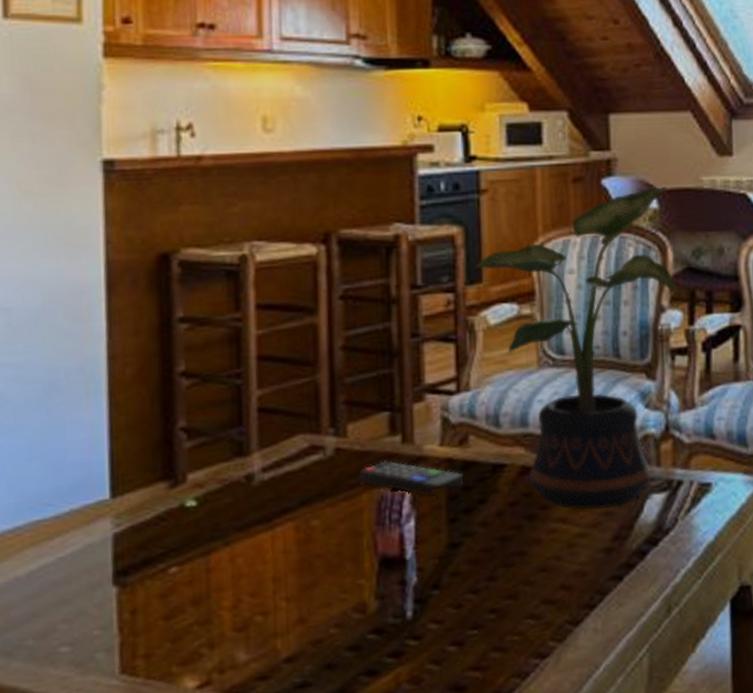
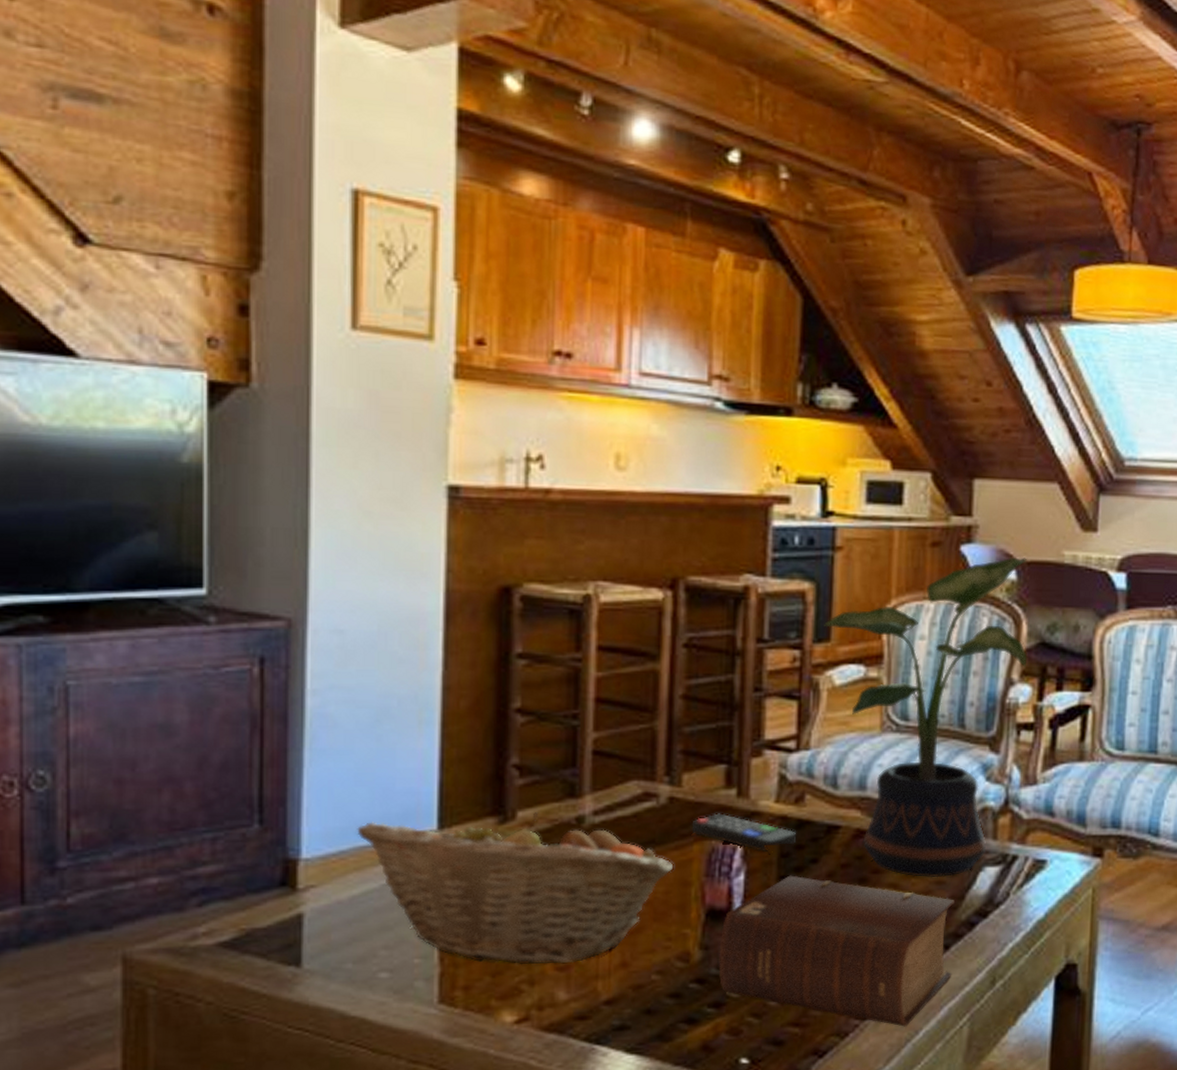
fruit basket: none [31,474,343,629] -> present [357,812,673,965]
bible: none [394,517,628,663] -> present [718,875,954,1027]

